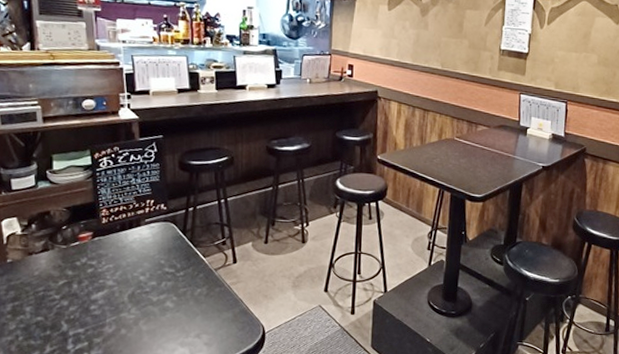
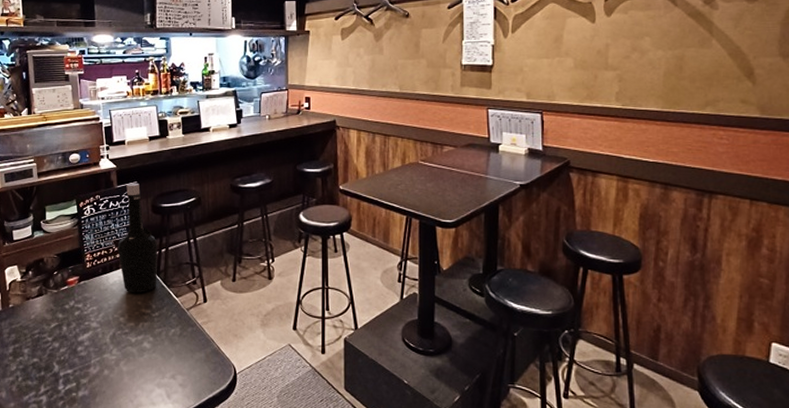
bottle: none [138,137,185,252] -> present [117,184,158,293]

